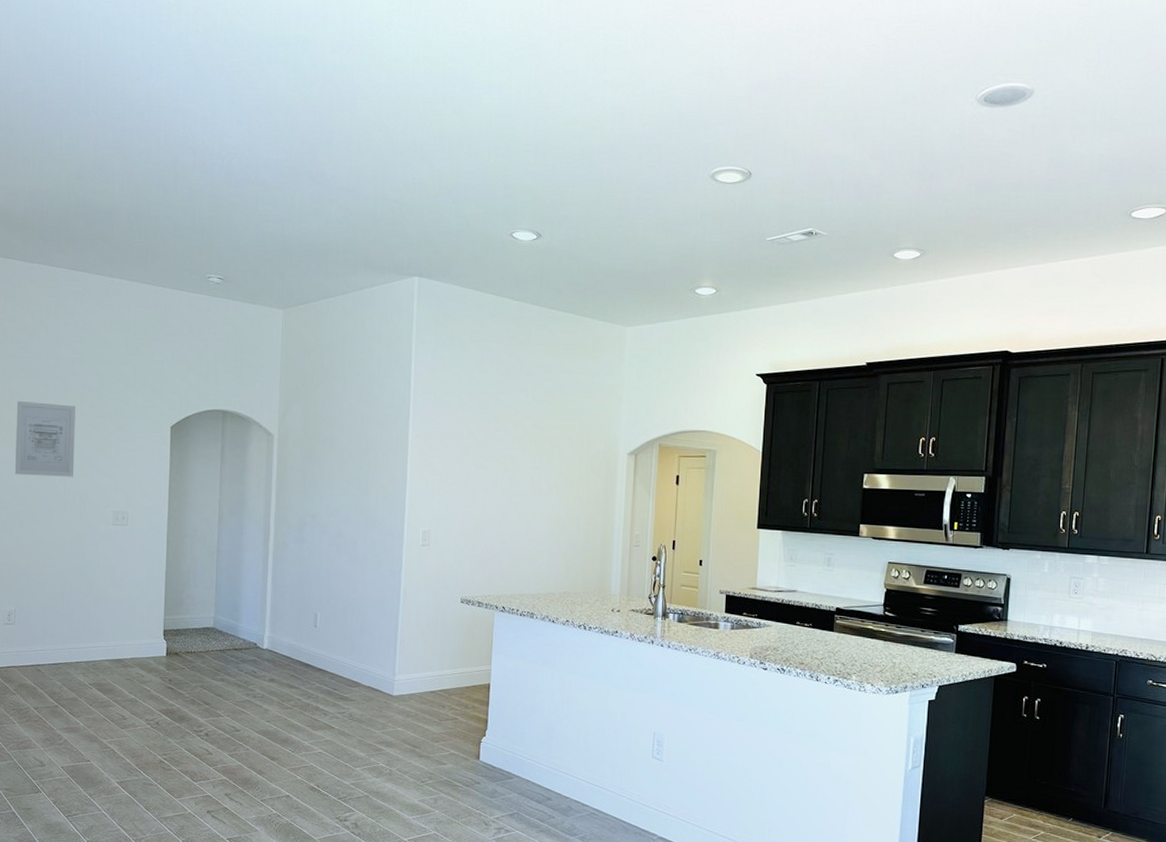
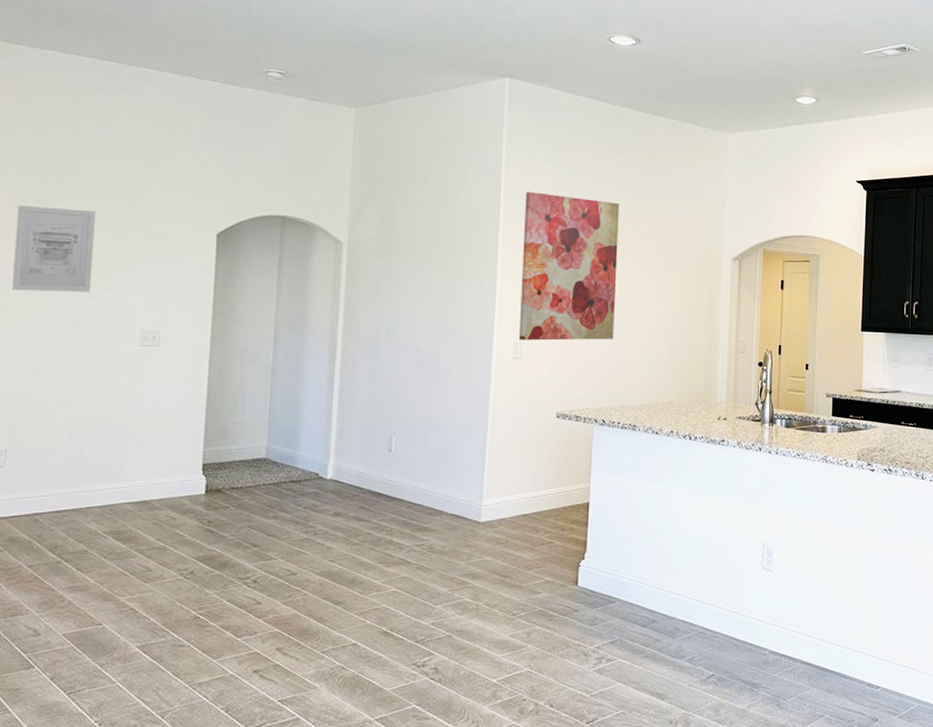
wall art: none [426,387,520,531] -> present [518,192,619,341]

